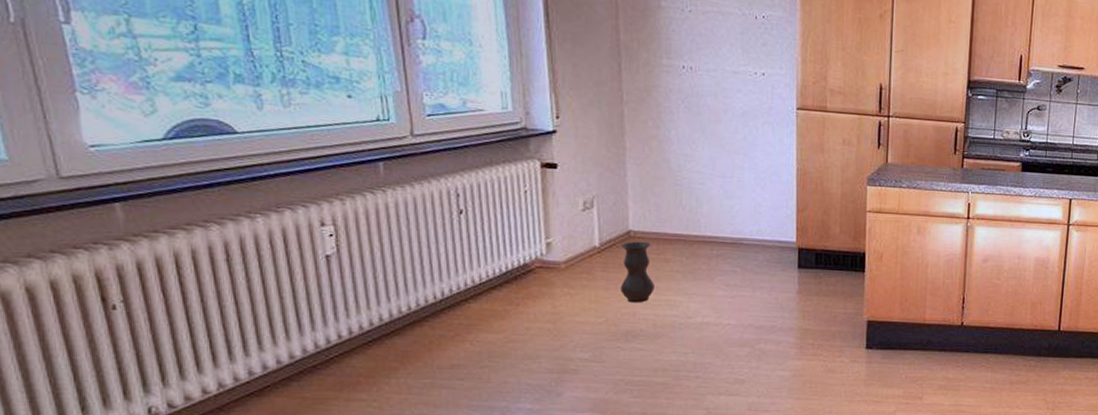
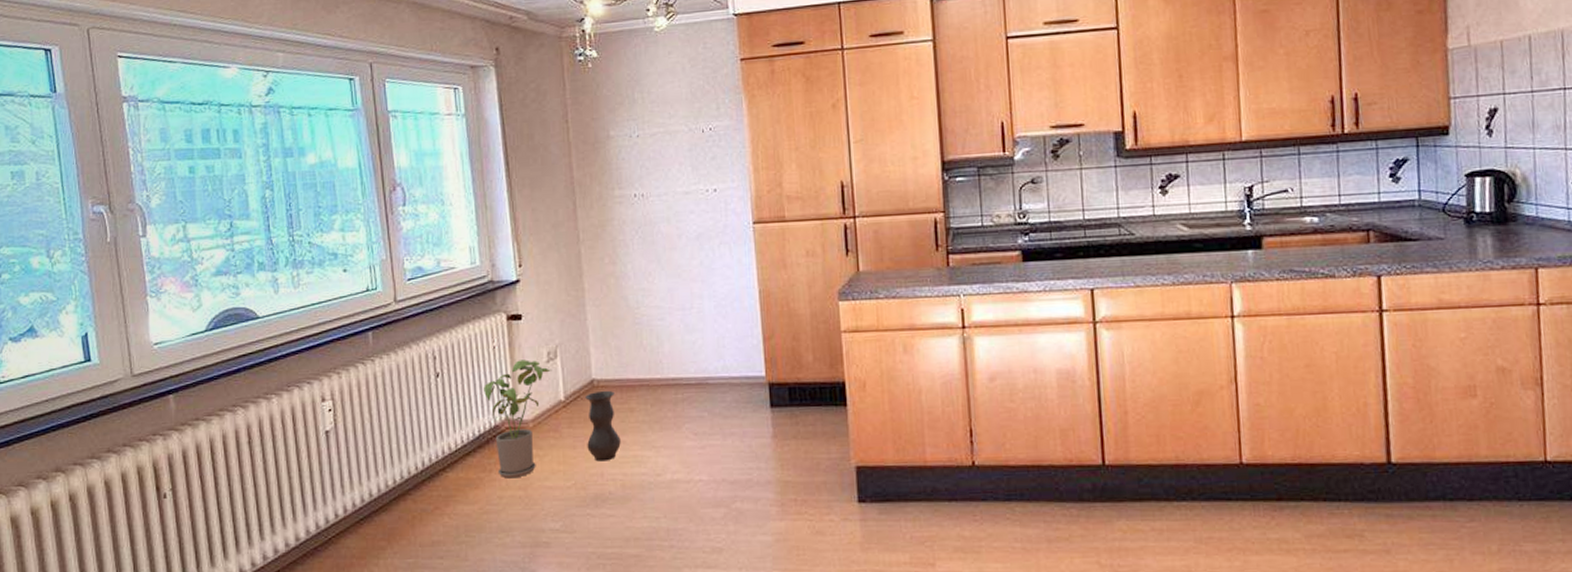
house plant: none [513,206,588,313] -> present [484,360,552,479]

